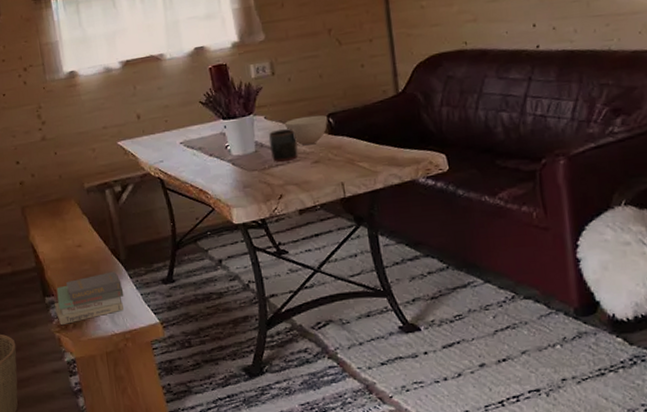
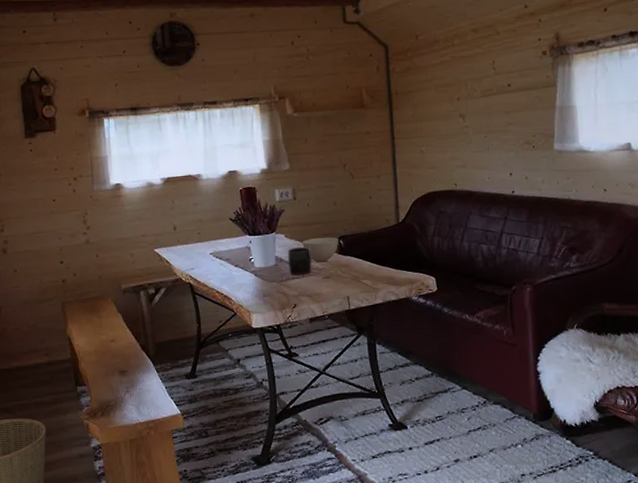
books: present [54,271,124,326] -> none [85,365,150,414]

